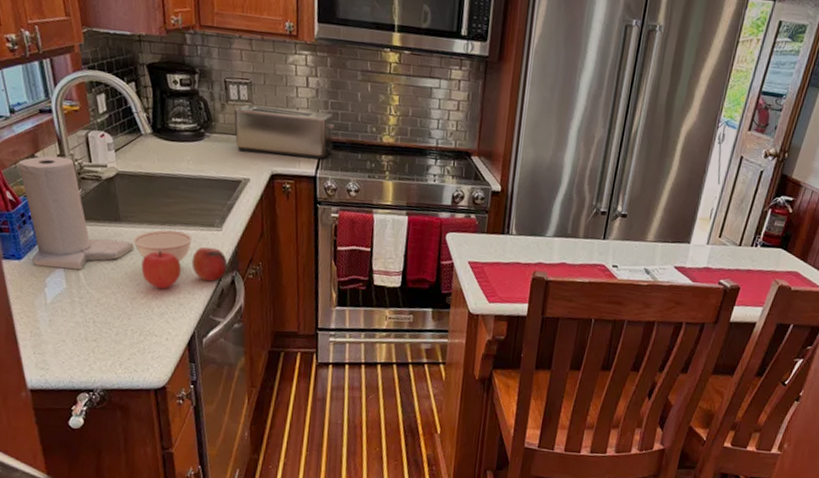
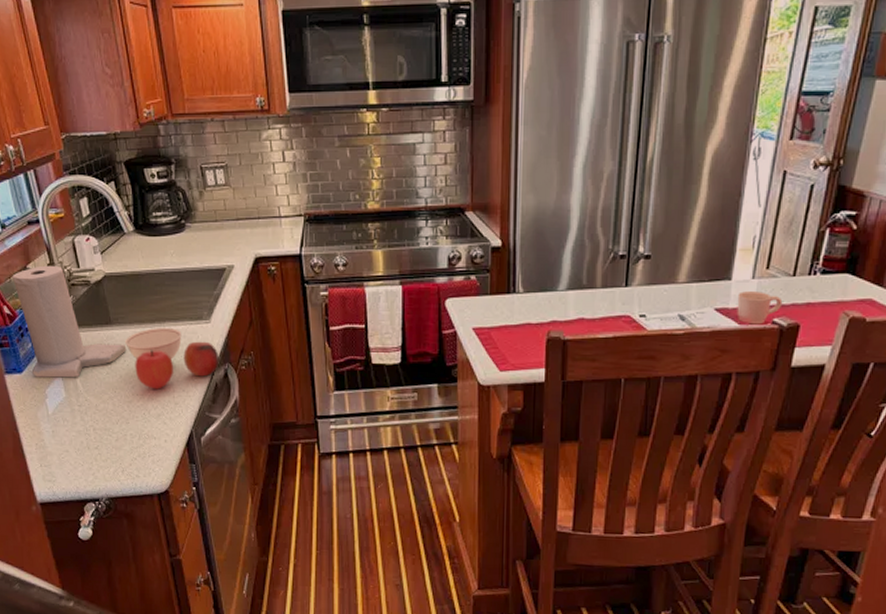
toaster: present [234,104,335,160] -> none [213,186,316,238]
mug: none [691,254,729,284] -> present [736,291,783,325]

